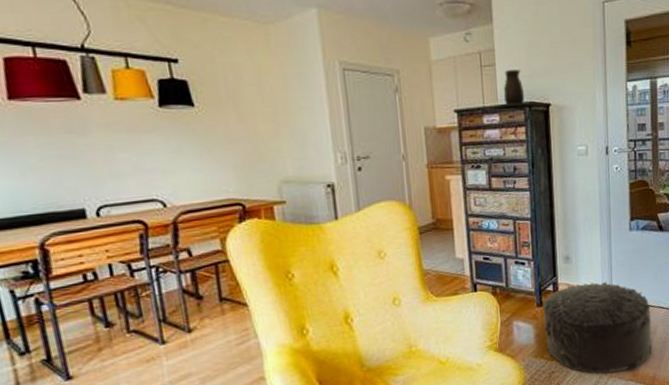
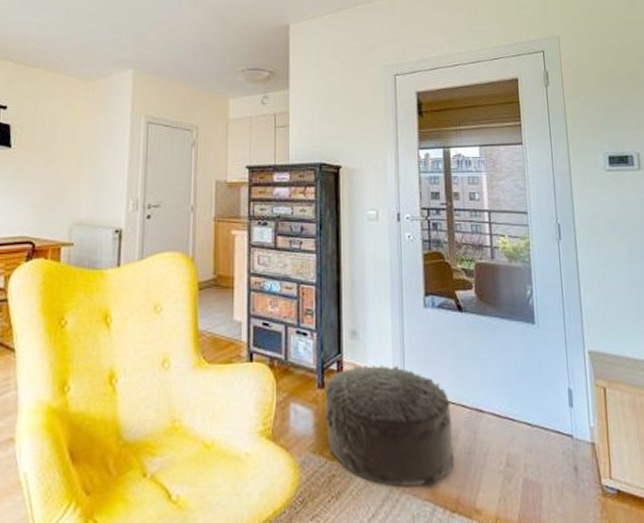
decorative vase: present [488,69,545,111] -> none [279,131,336,170]

